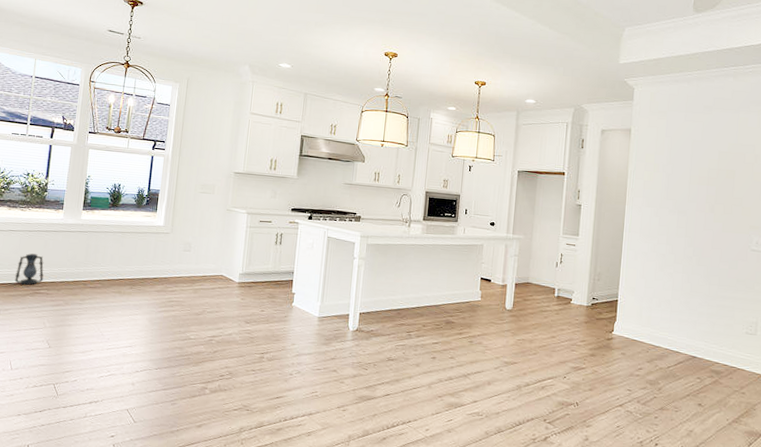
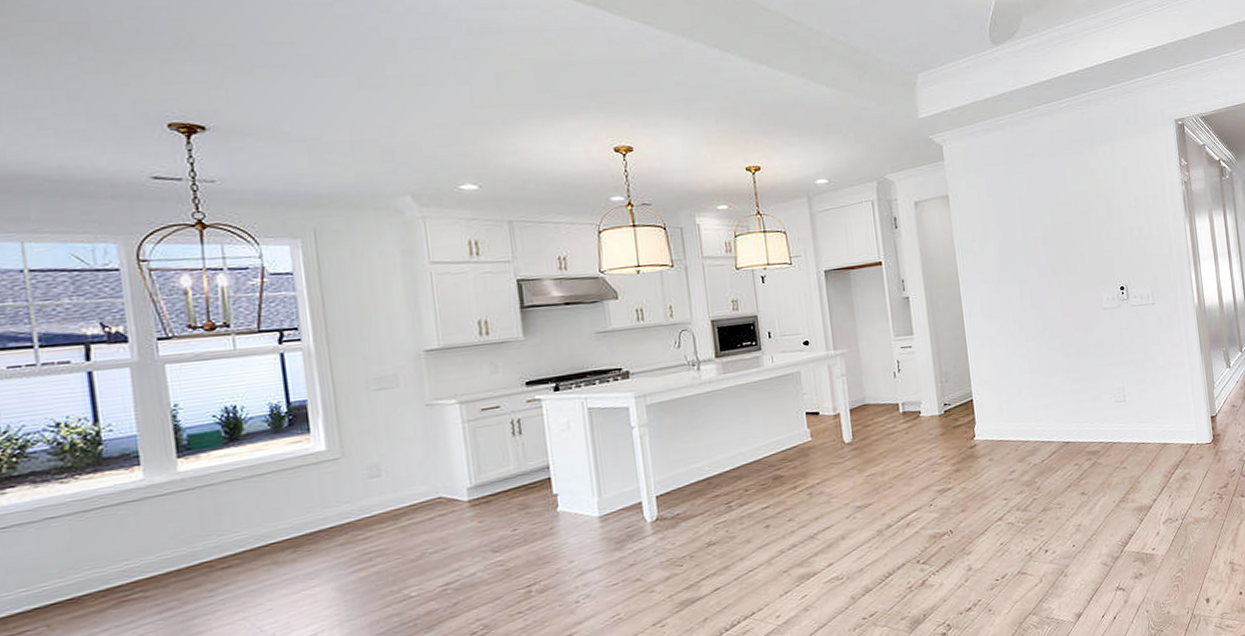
lantern: present [14,253,44,286] -> none [75,543,132,597]

